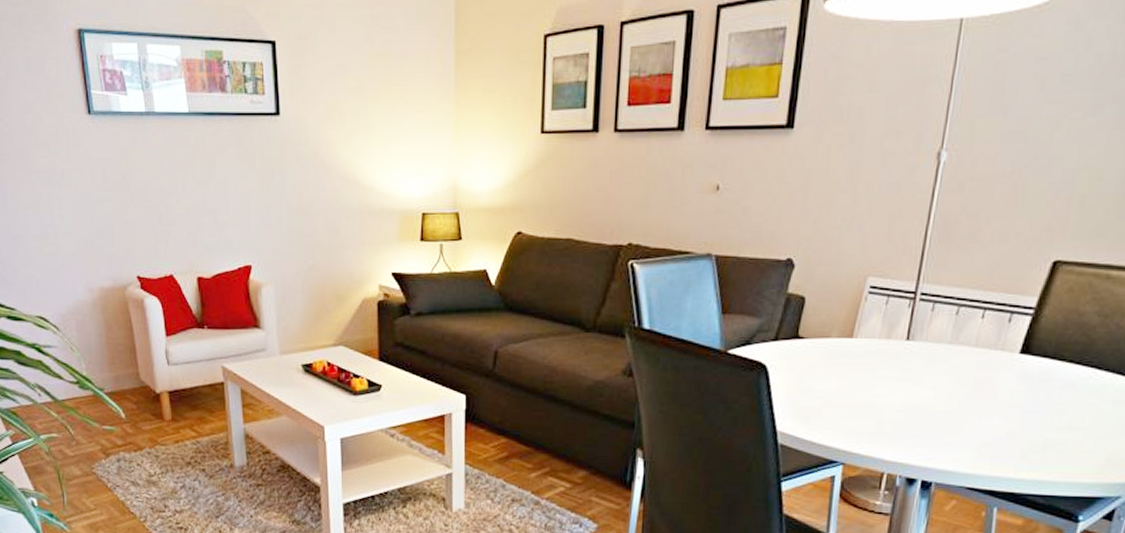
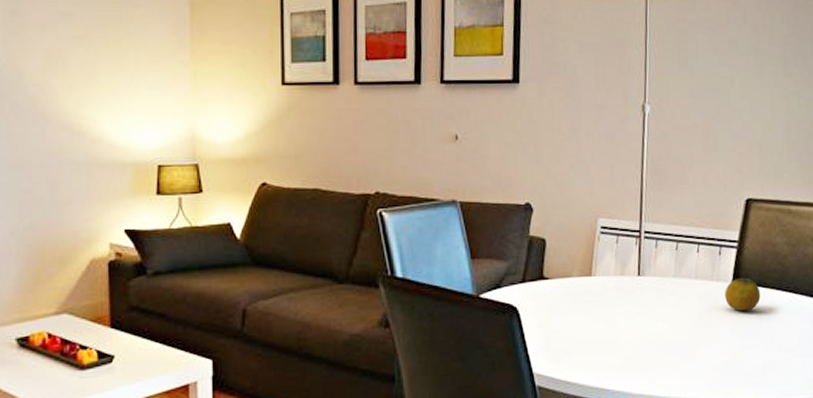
fruit: none [1008,348,1054,384] -> present [725,277,761,311]

